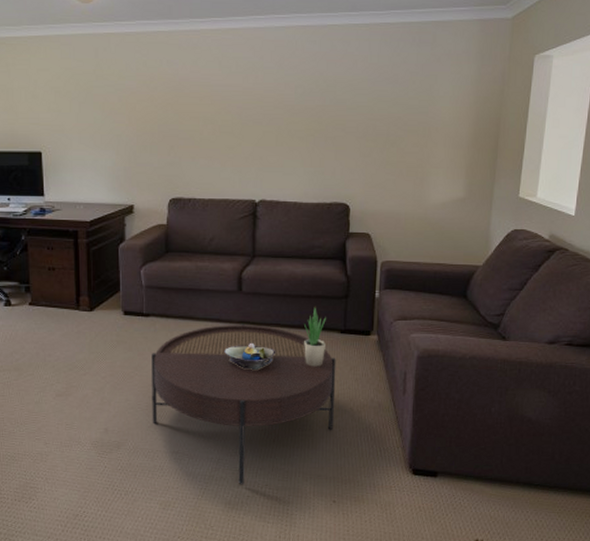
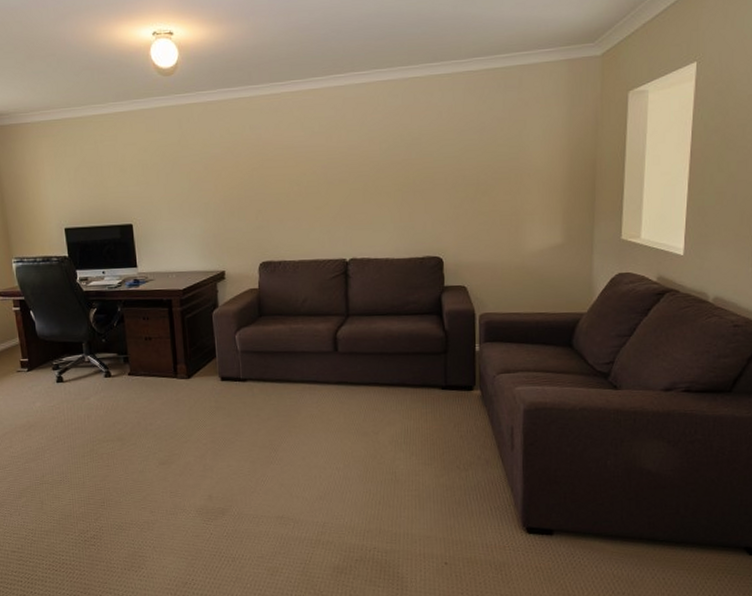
coffee table: present [152,324,336,485] -> none [251,384,440,549]
decorative bowl: present [224,342,275,370] -> none [324,403,375,431]
potted plant: present [303,306,327,367] -> none [402,363,427,425]

